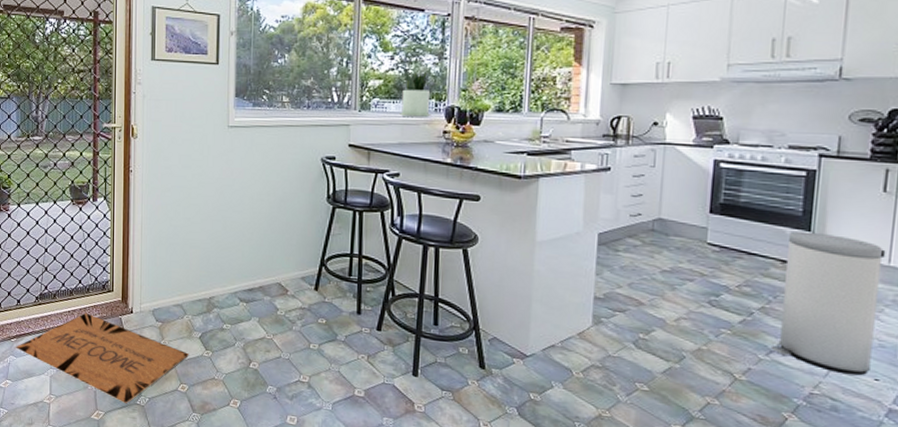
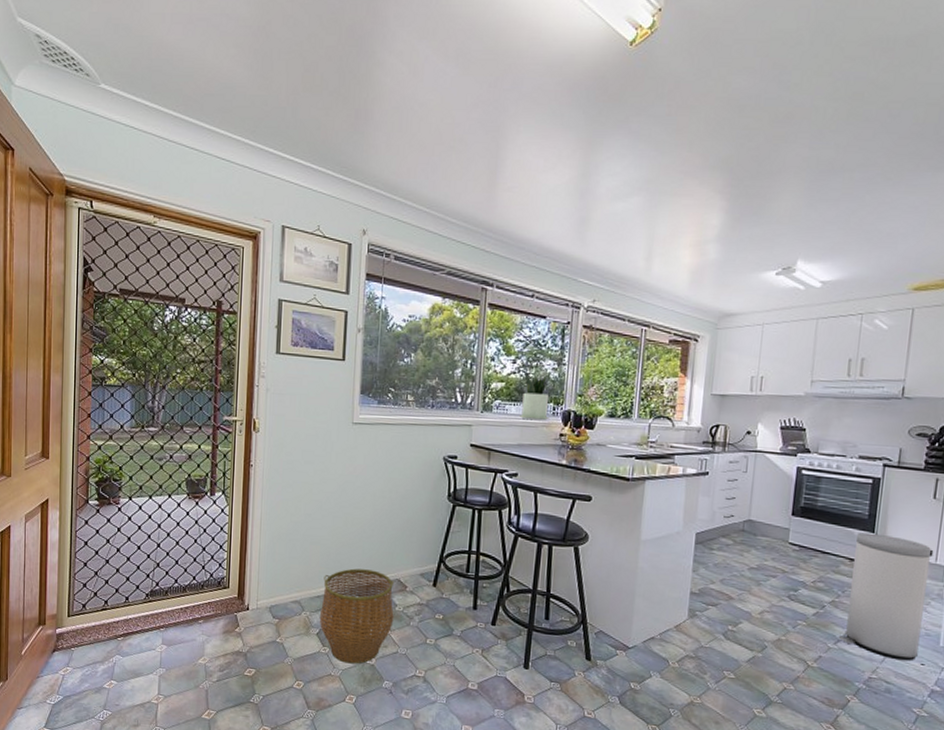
doormat: present [15,312,189,403] -> none [121,610,306,702]
basket: none [201,272,276,369] -> present [319,568,395,664]

